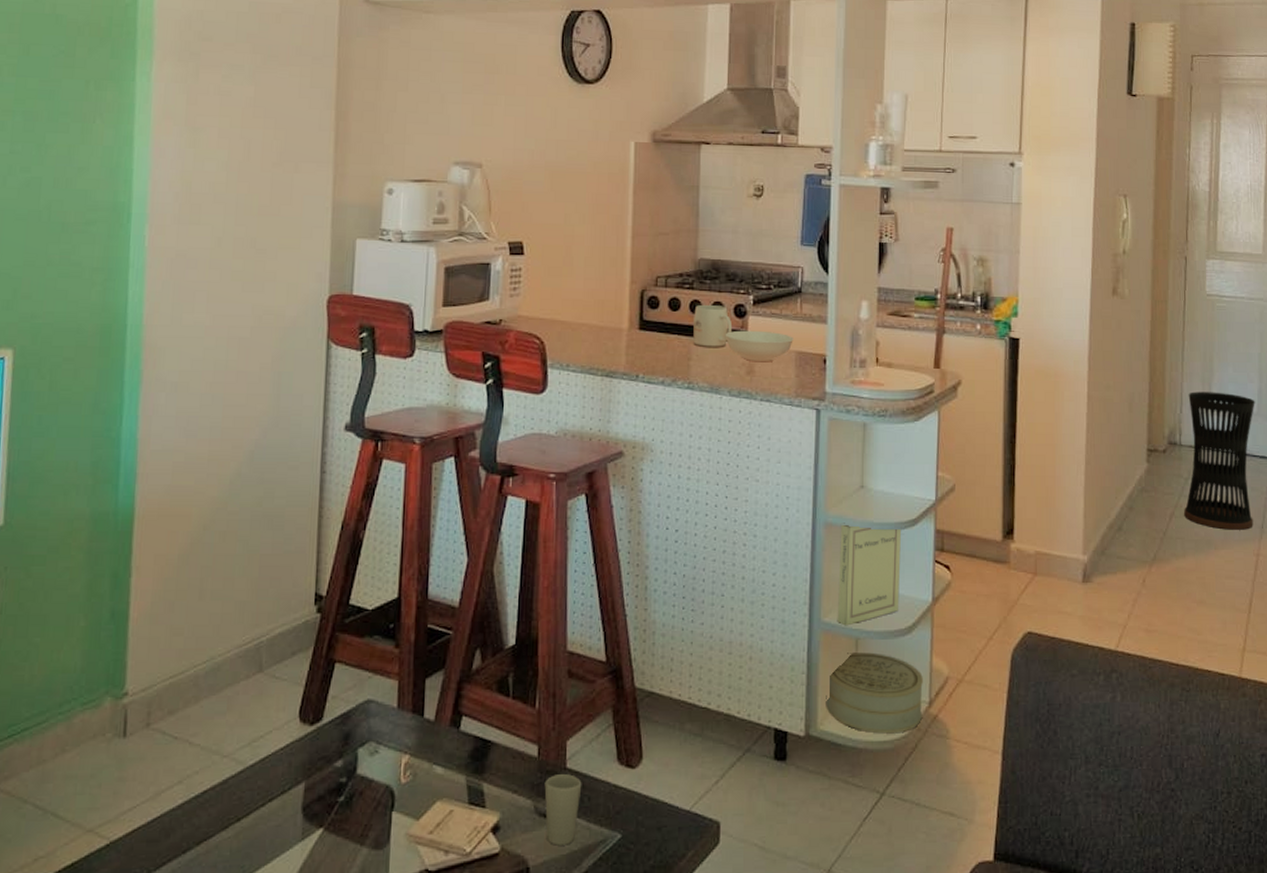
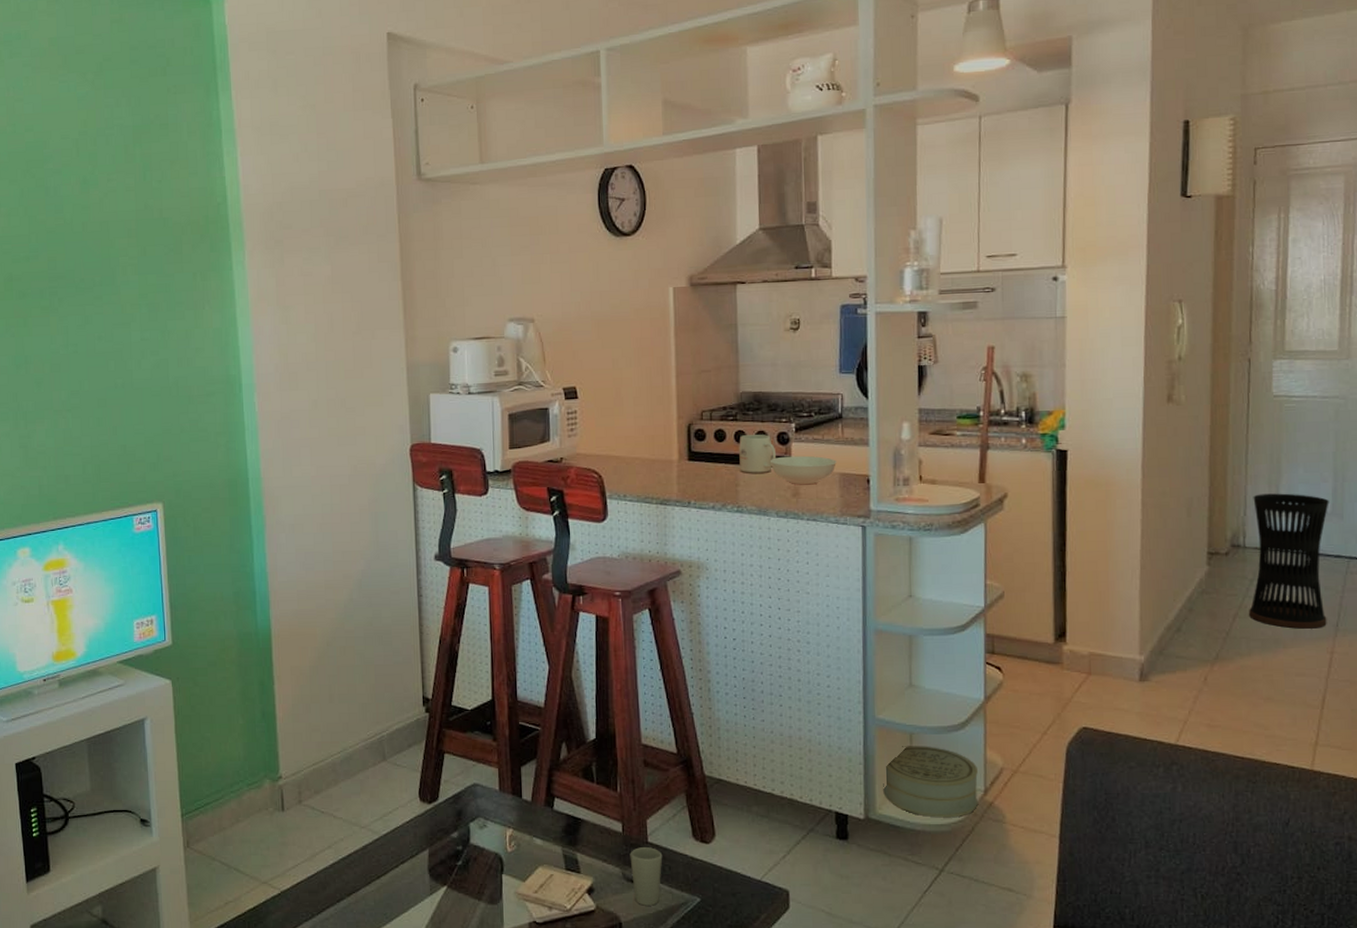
book: present [838,523,902,626] -> none [890,629,952,722]

